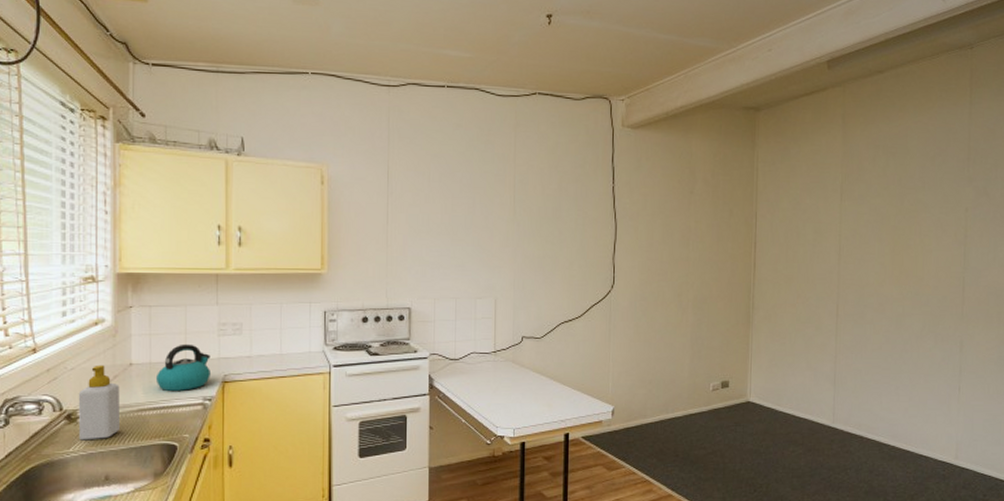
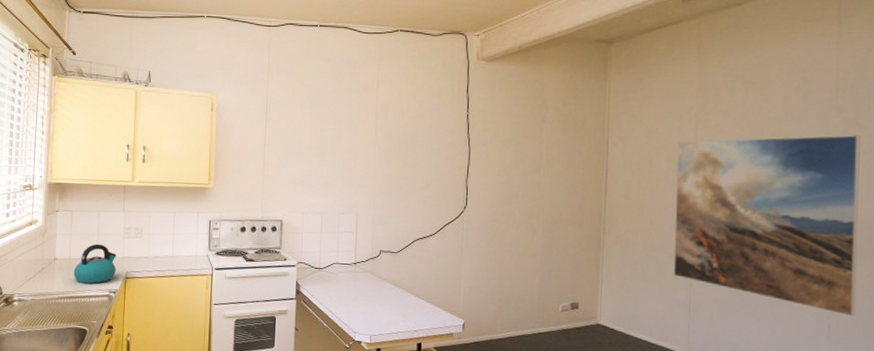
soap bottle: present [78,365,120,440] -> none [13,258,46,321]
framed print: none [819,204,988,380] -> present [673,135,860,317]

